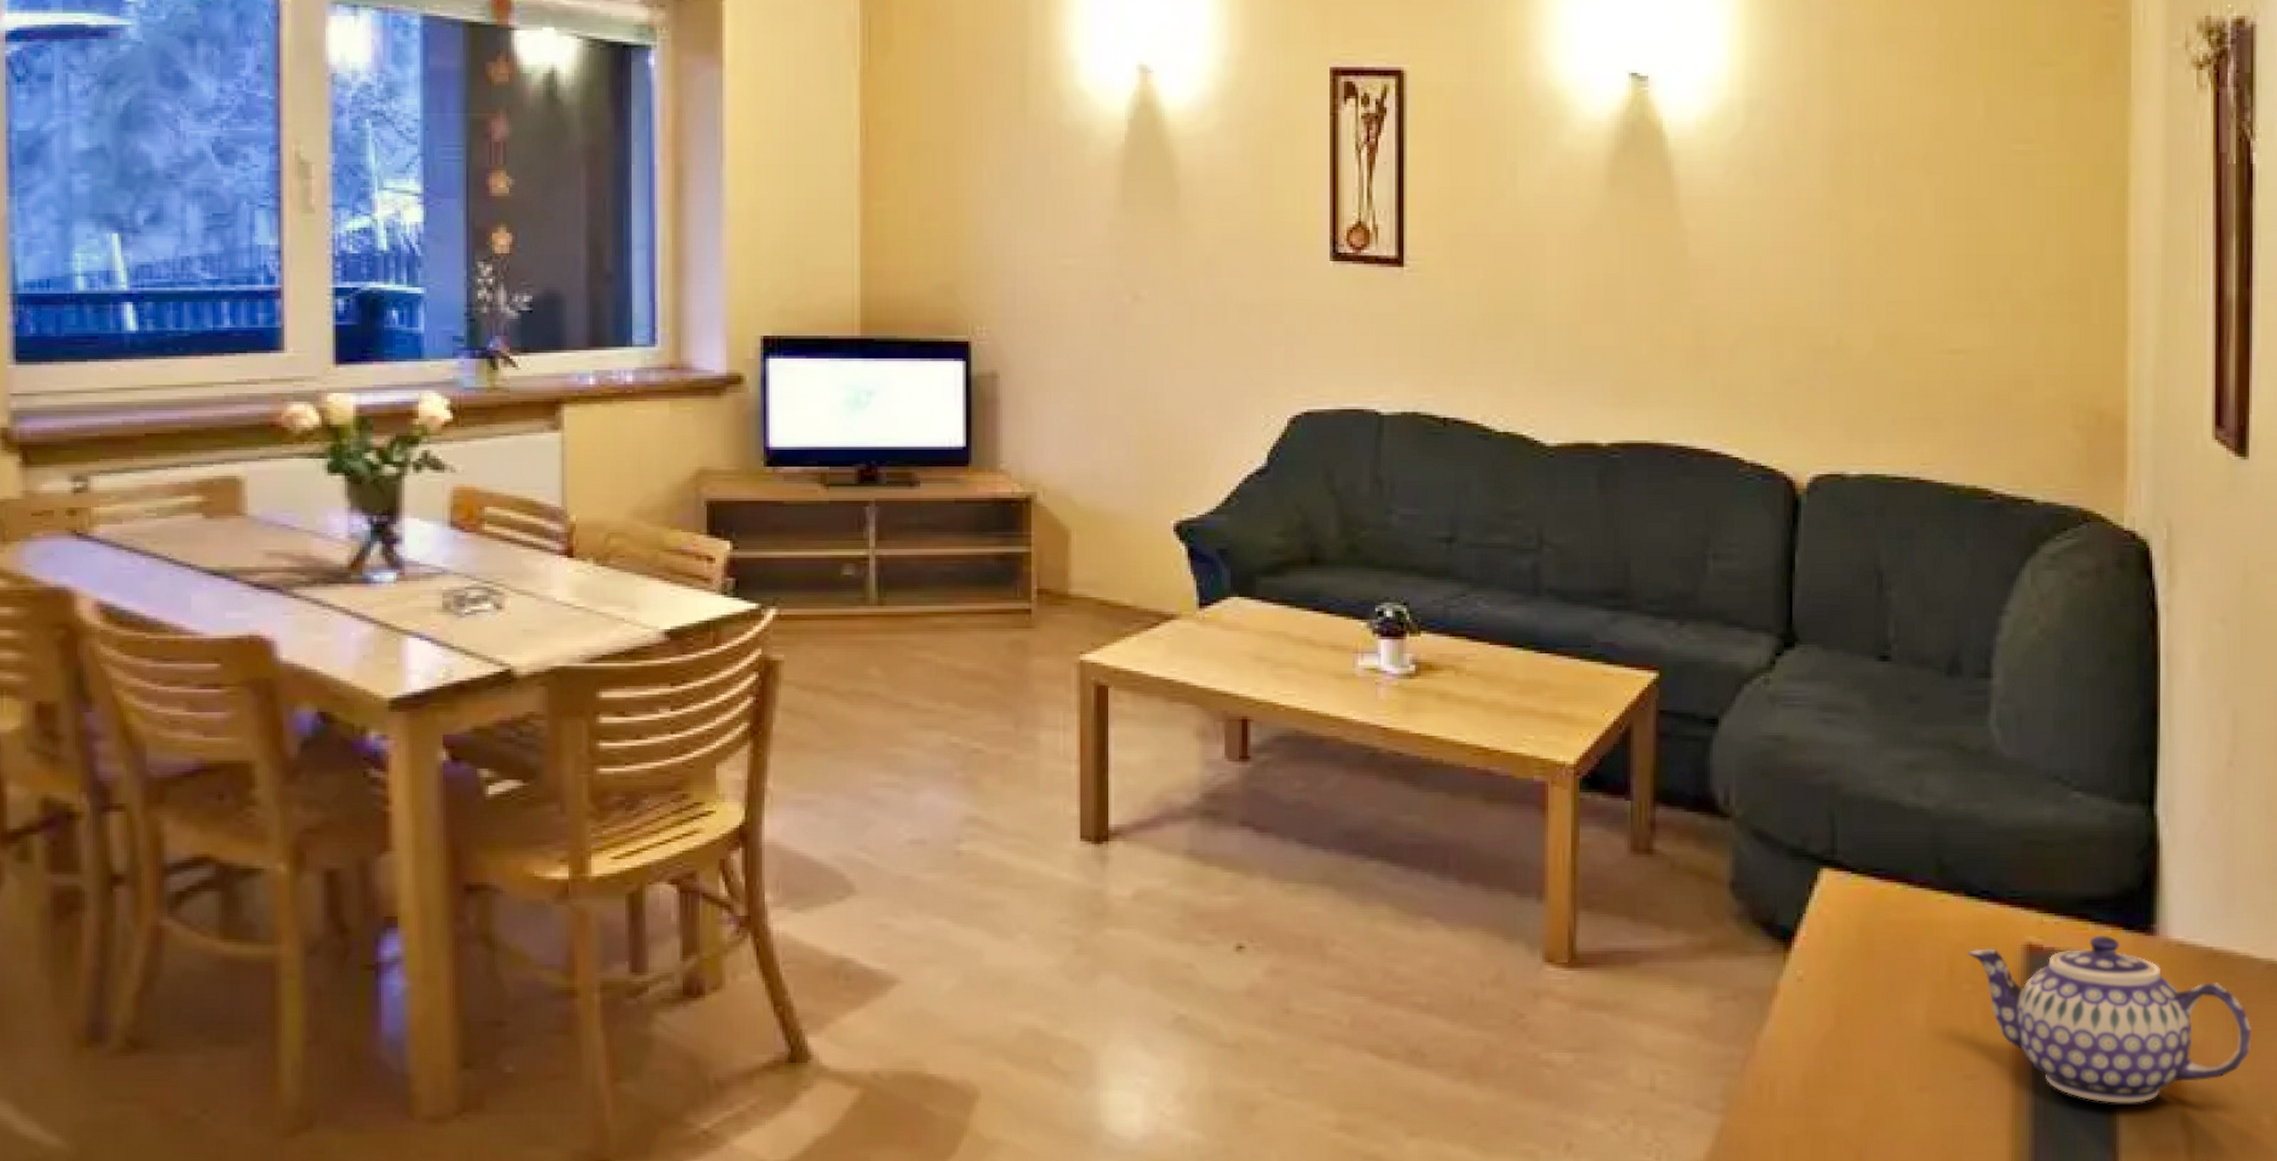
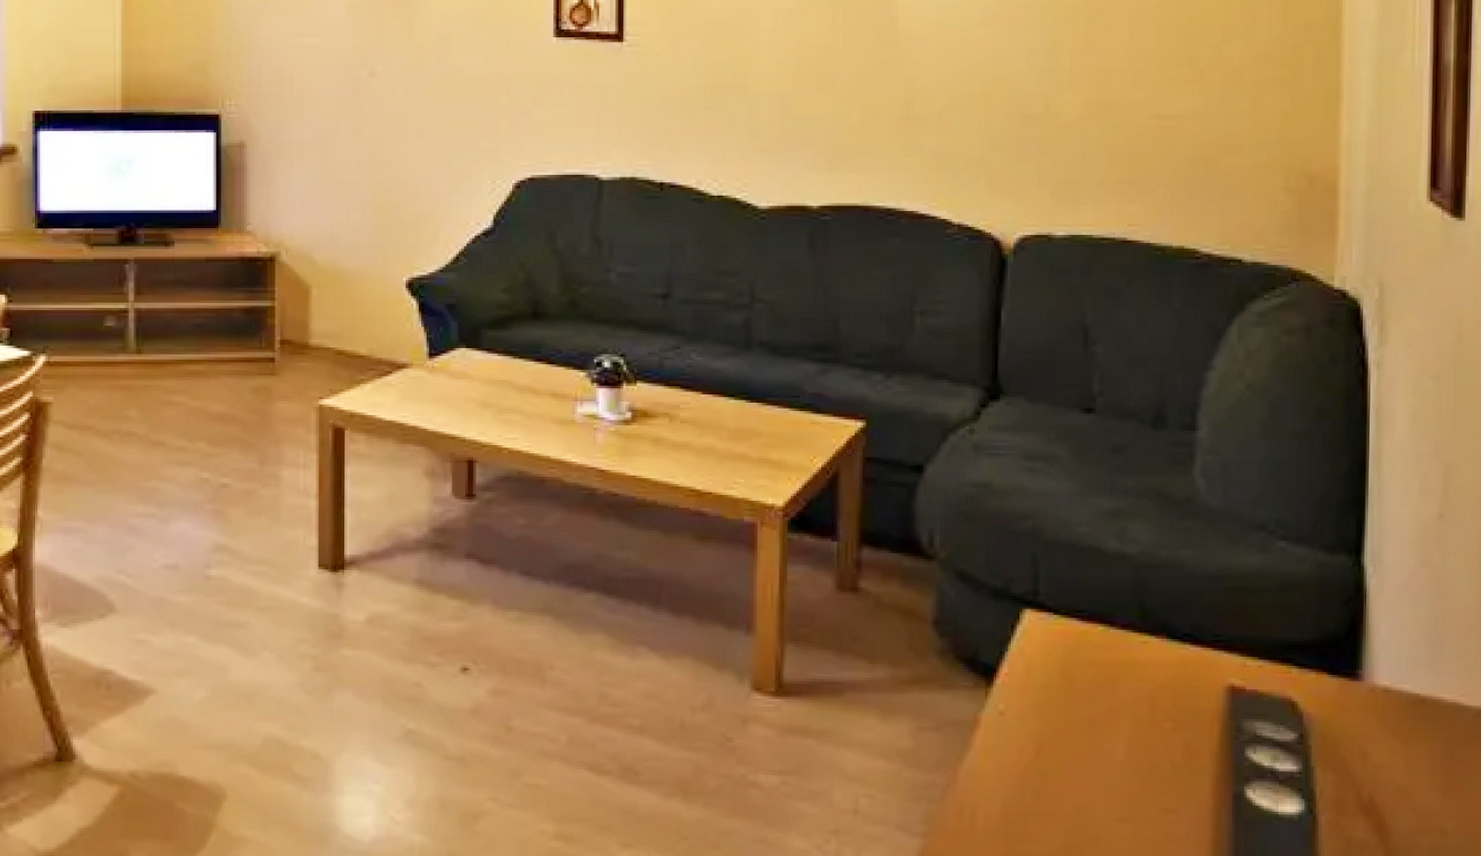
teapot: present [1968,935,2252,1103] -> none [1169,679,1459,842]

